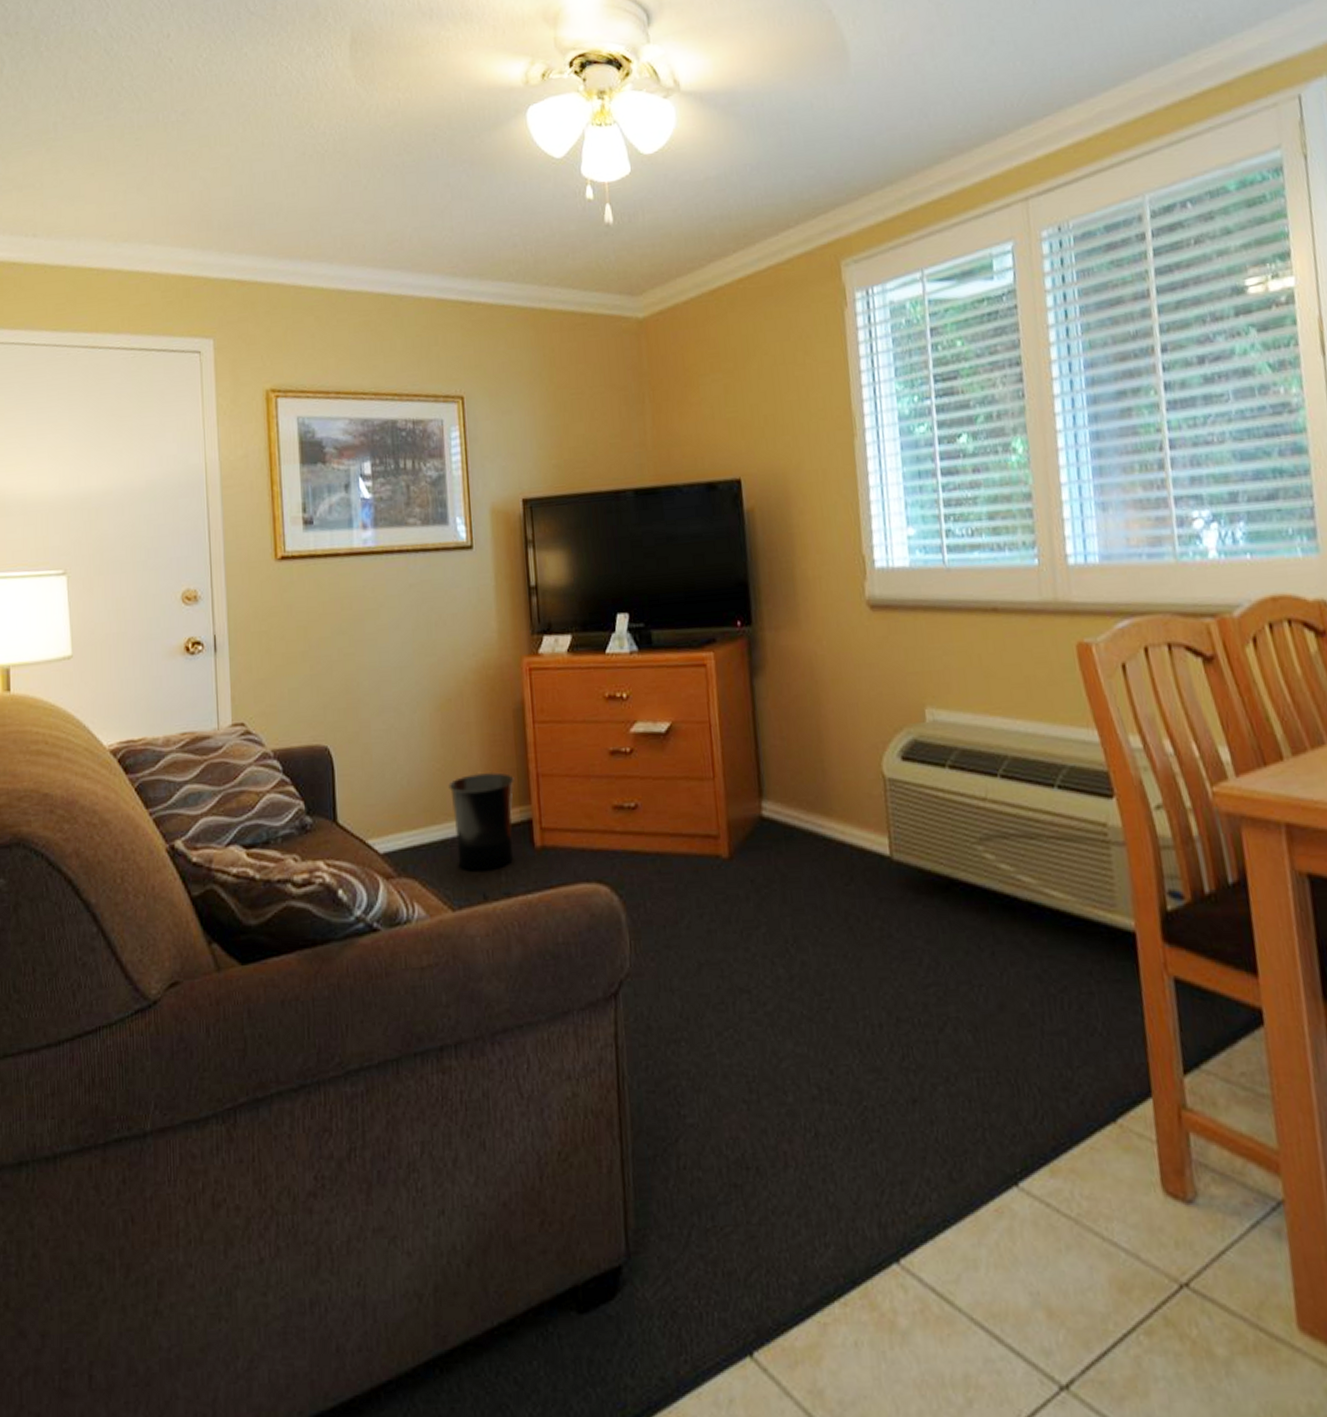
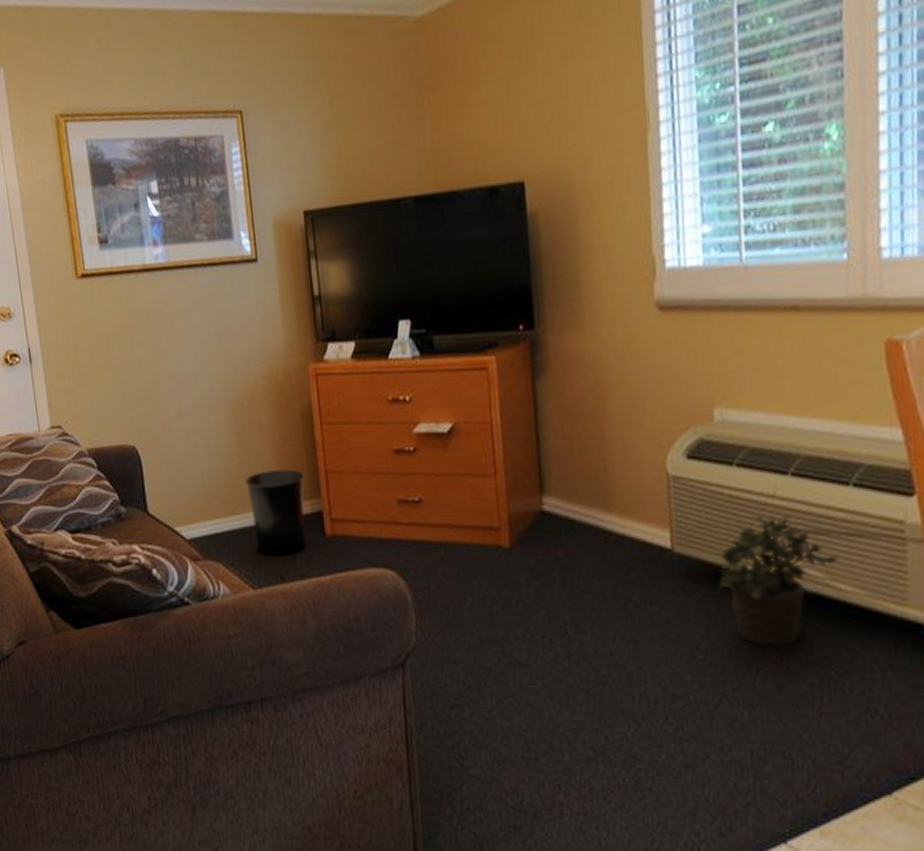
potted plant: none [937,819,1049,962] -> present [718,515,838,648]

